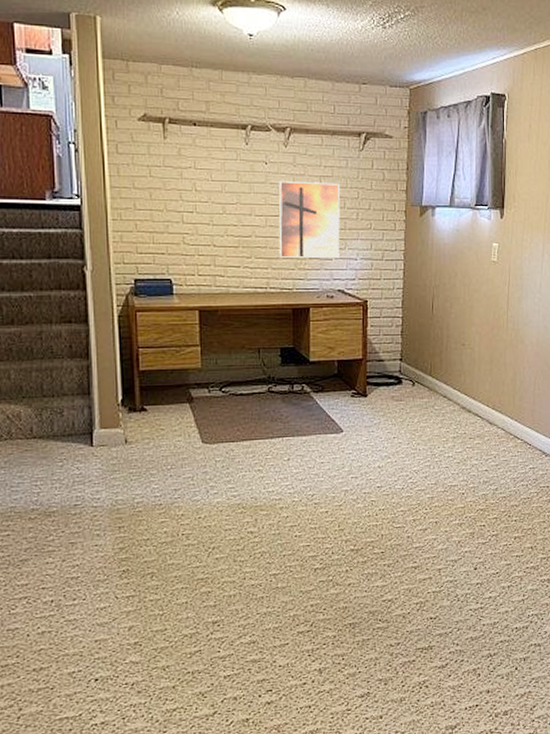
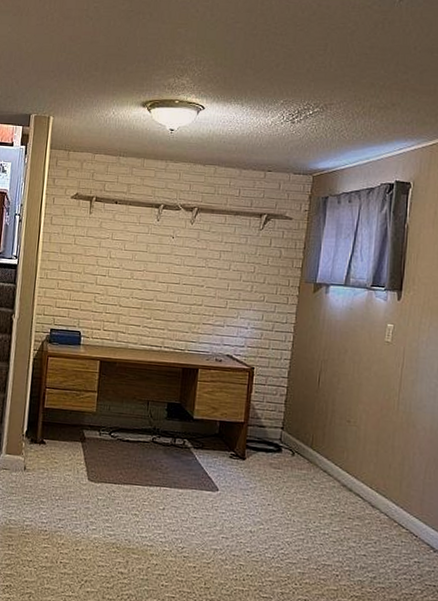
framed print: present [278,180,340,258] -> none [176,252,238,325]

